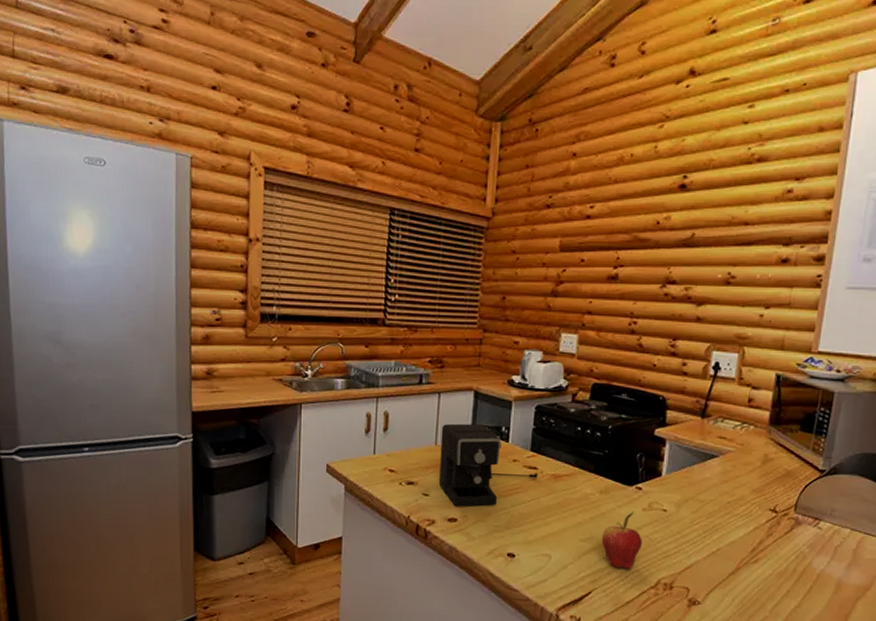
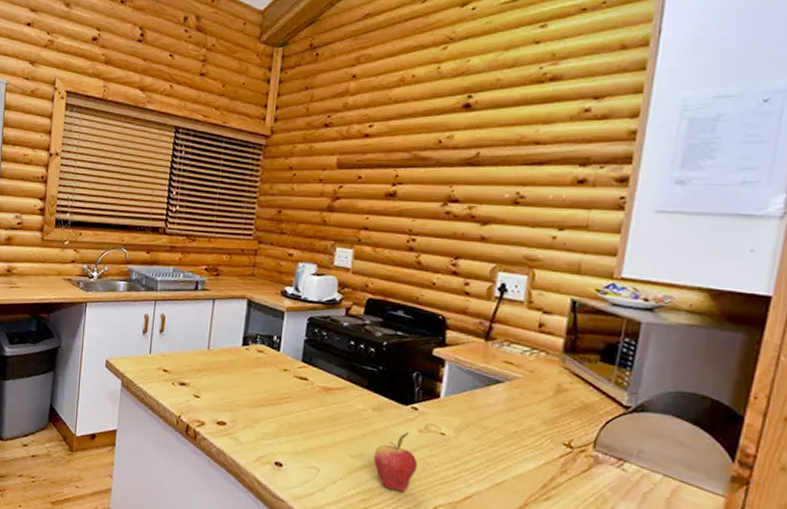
coffee maker: present [438,423,538,507] -> none [209,329,309,413]

